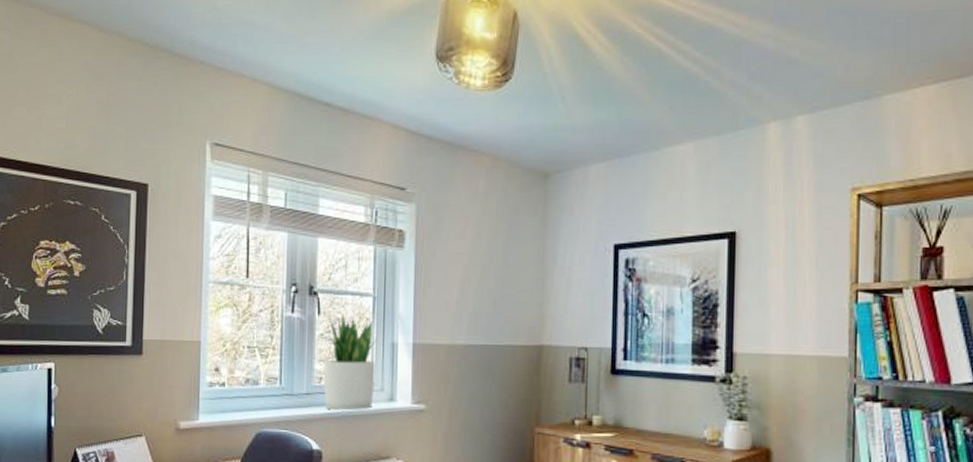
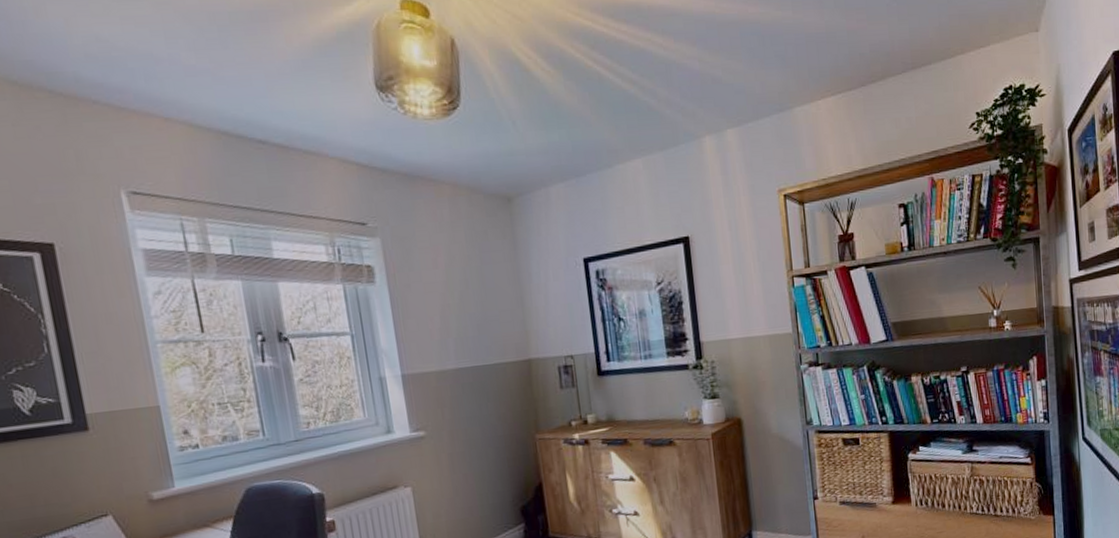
planter: present [324,314,377,411] -> none [305,356,370,453]

